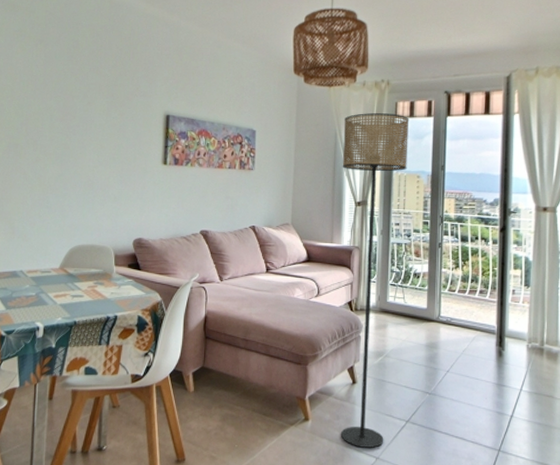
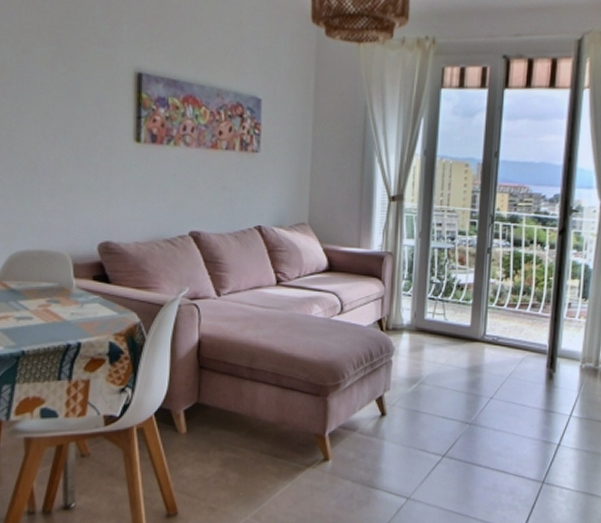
floor lamp: present [341,113,409,448] -> none [367,80,459,488]

